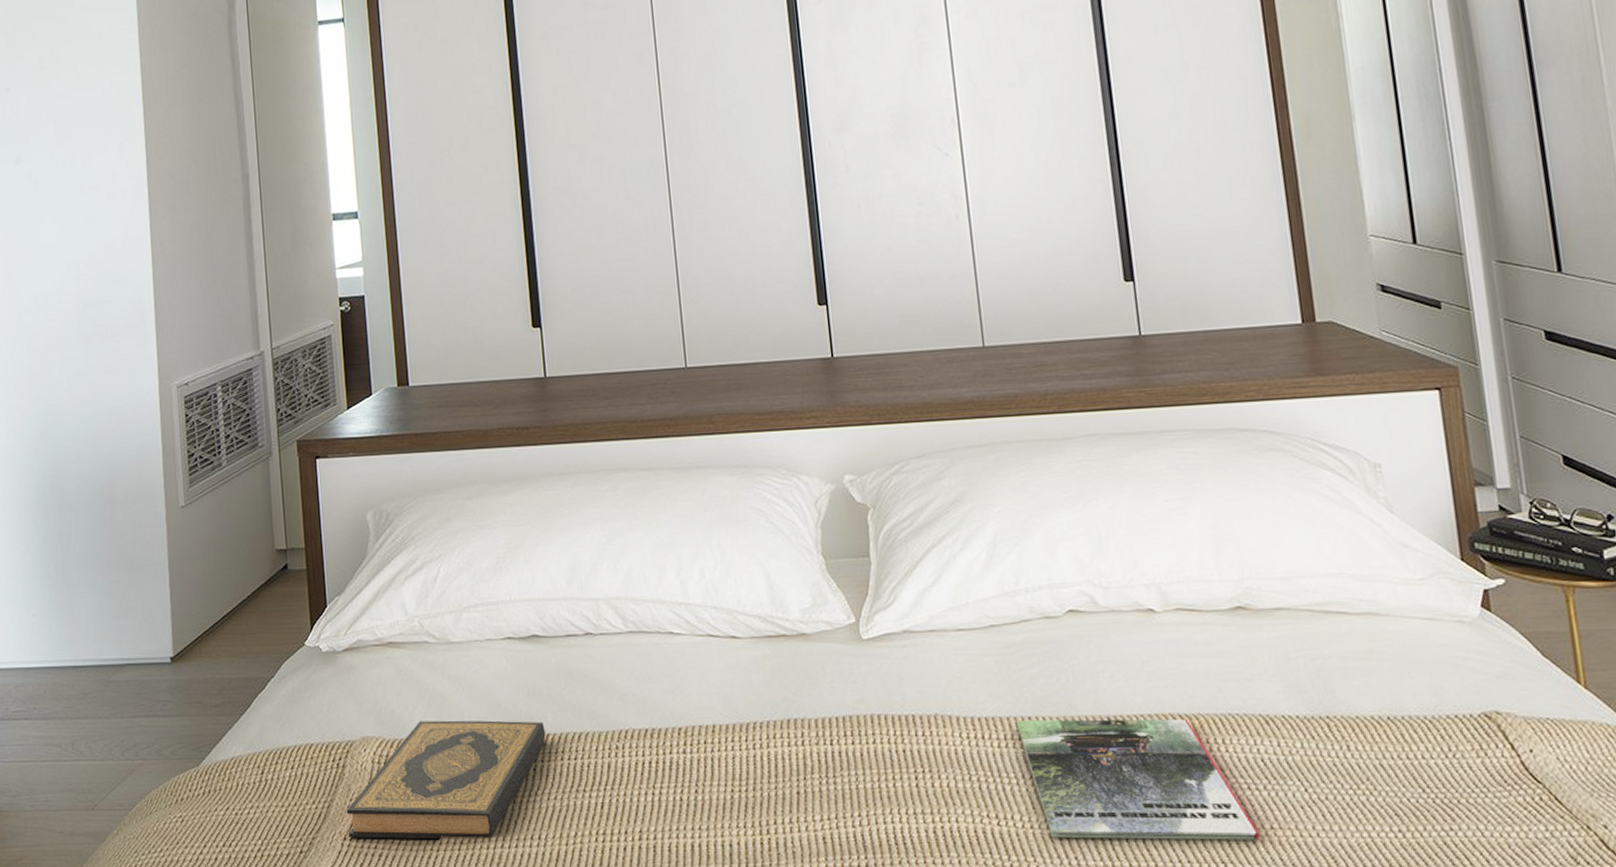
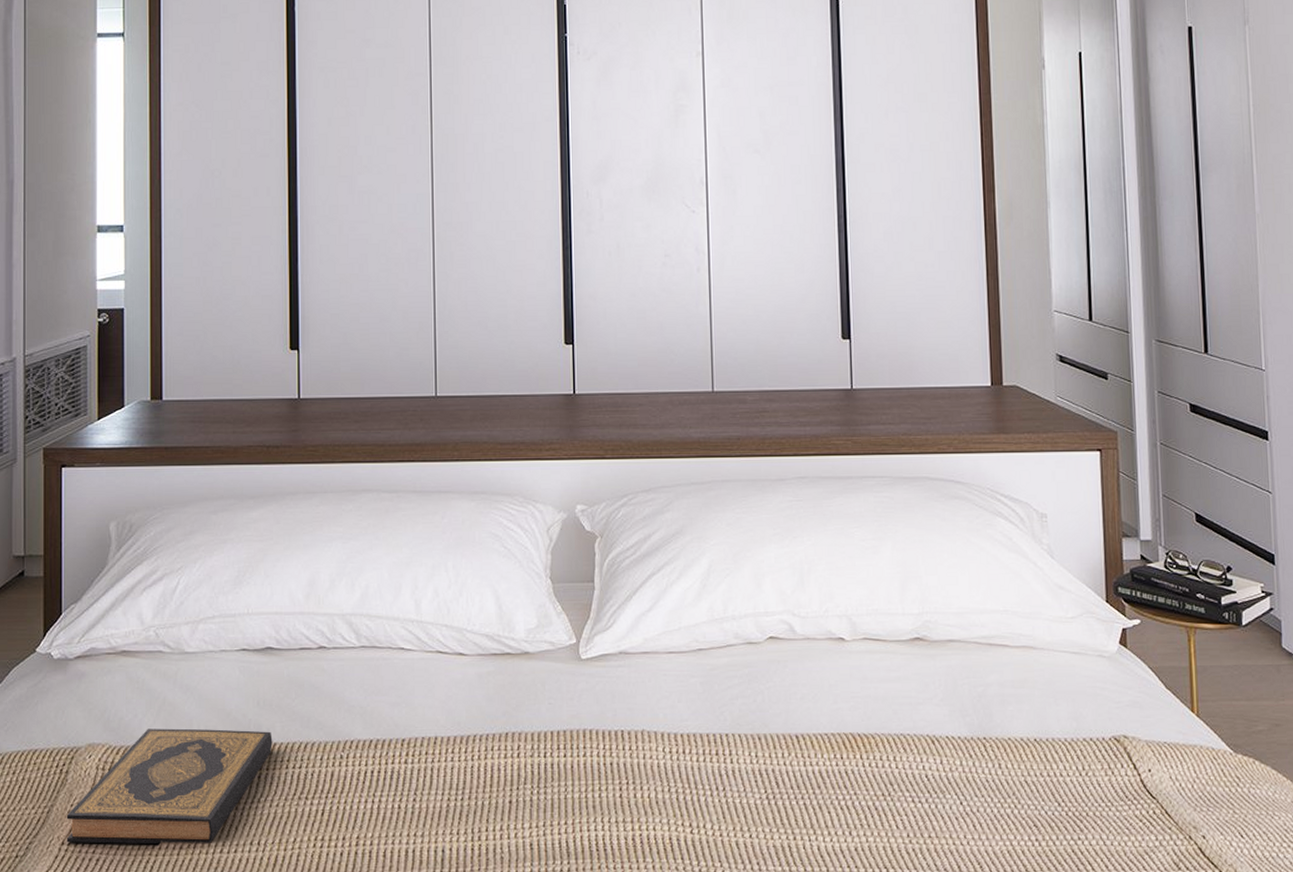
magazine: present [1017,719,1259,840] -> none [715,736,918,848]

